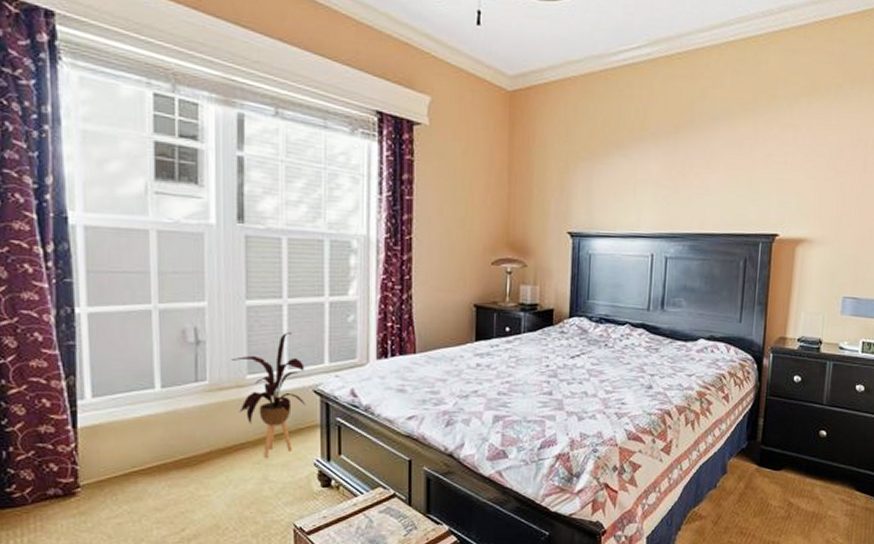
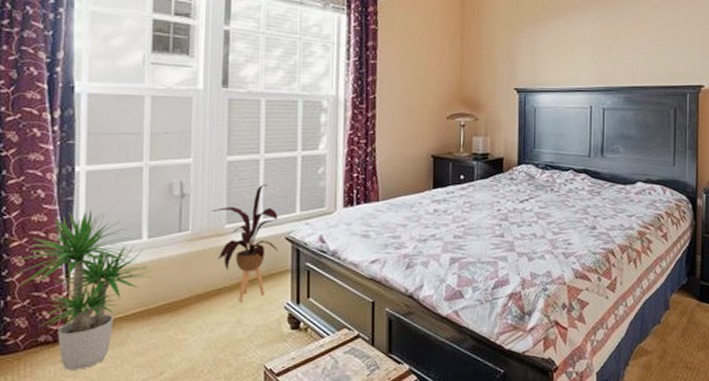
potted plant: none [16,354,167,525] -> present [15,209,151,370]

